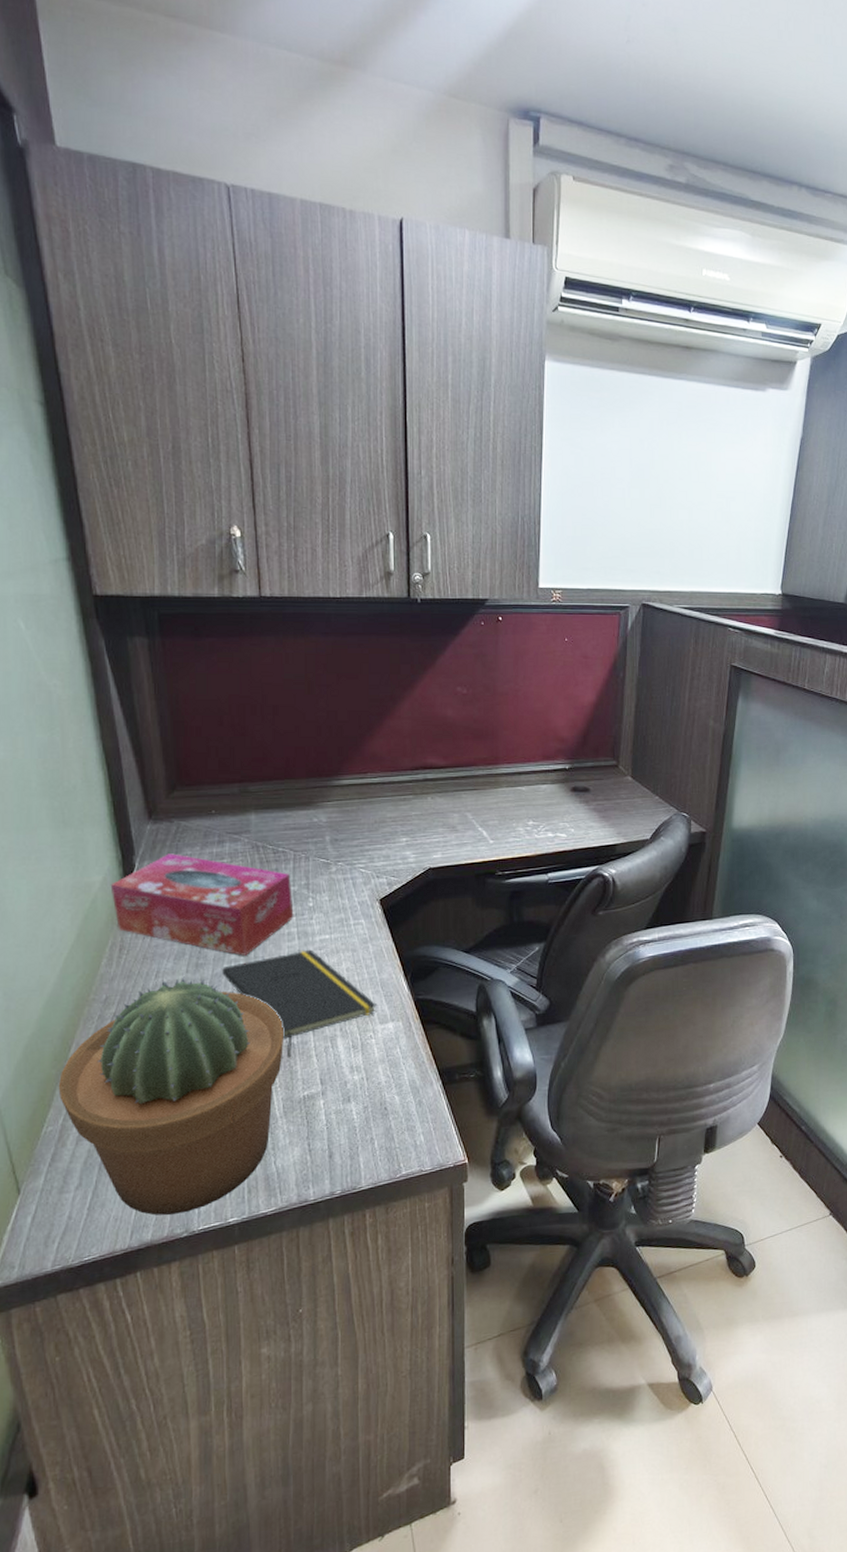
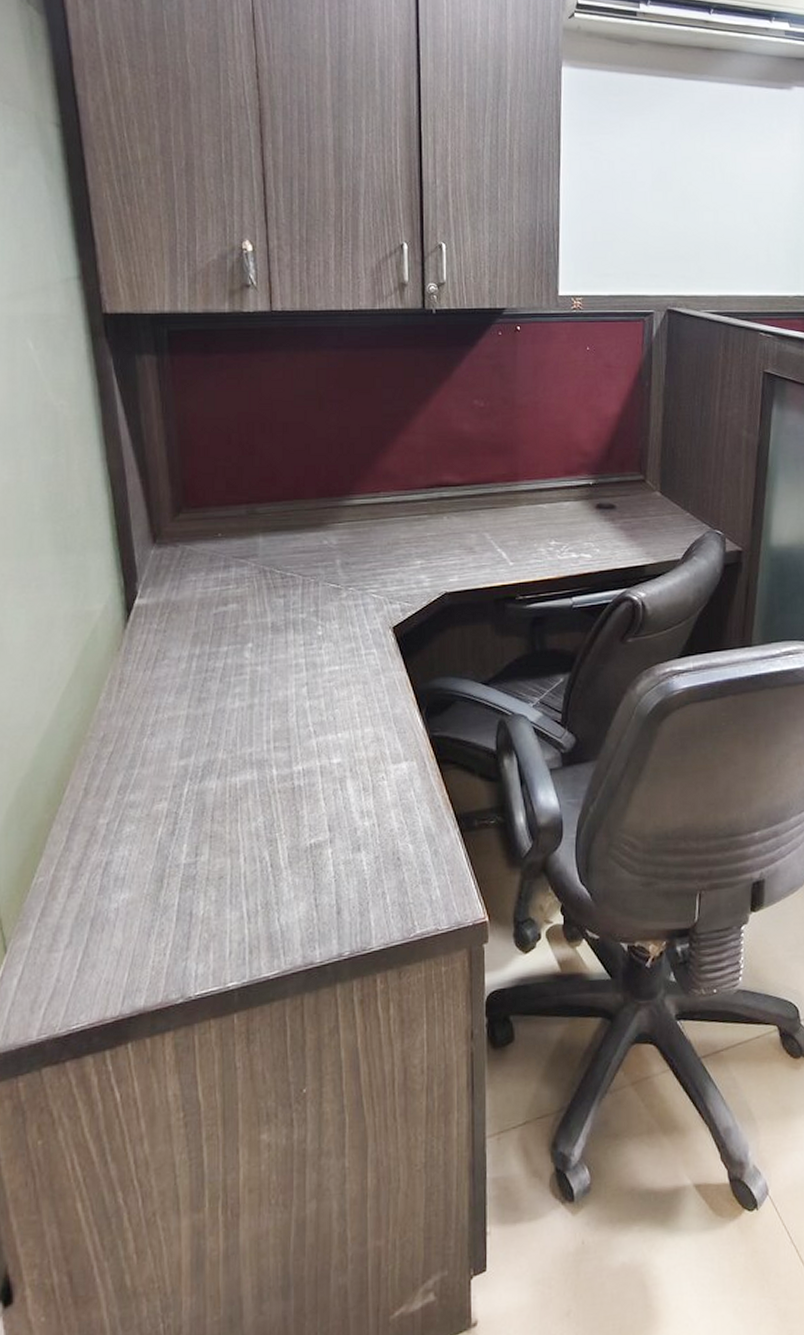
potted cactus: present [58,976,283,1215] -> none [50,712,289,978]
tissue box: present [110,853,294,956] -> none [111,579,302,689]
notepad: present [222,949,377,1057] -> none [226,682,389,801]

